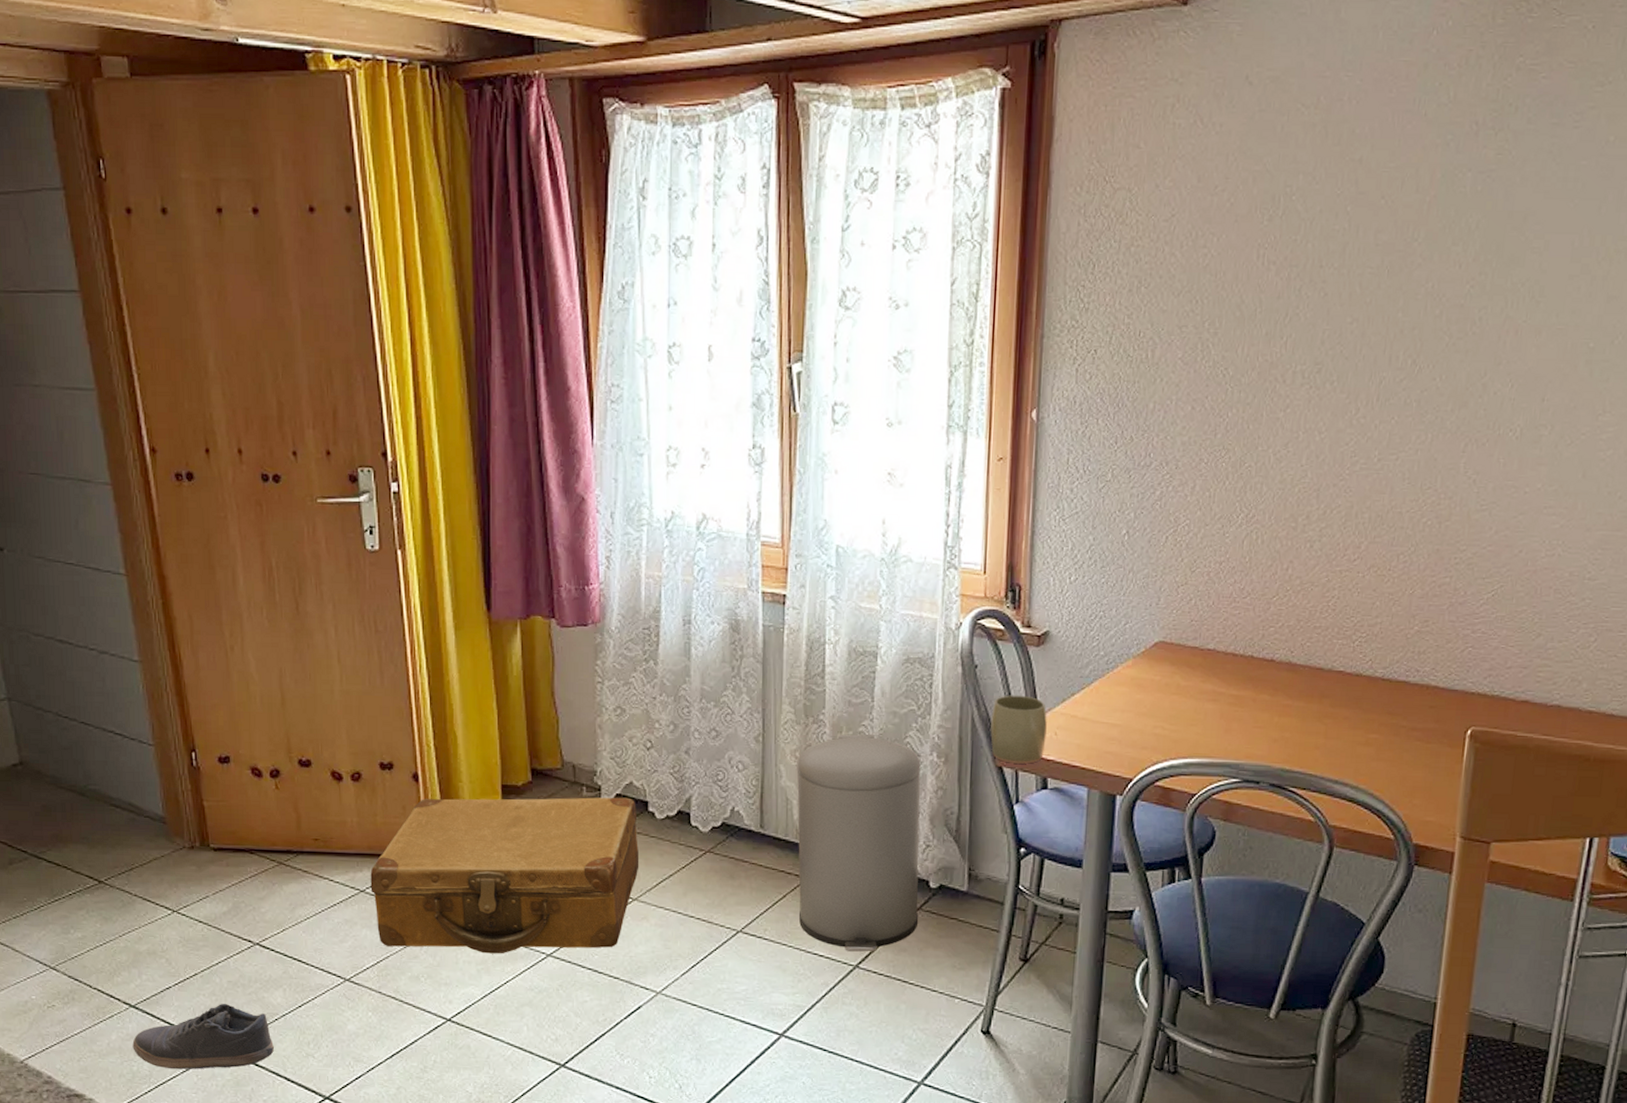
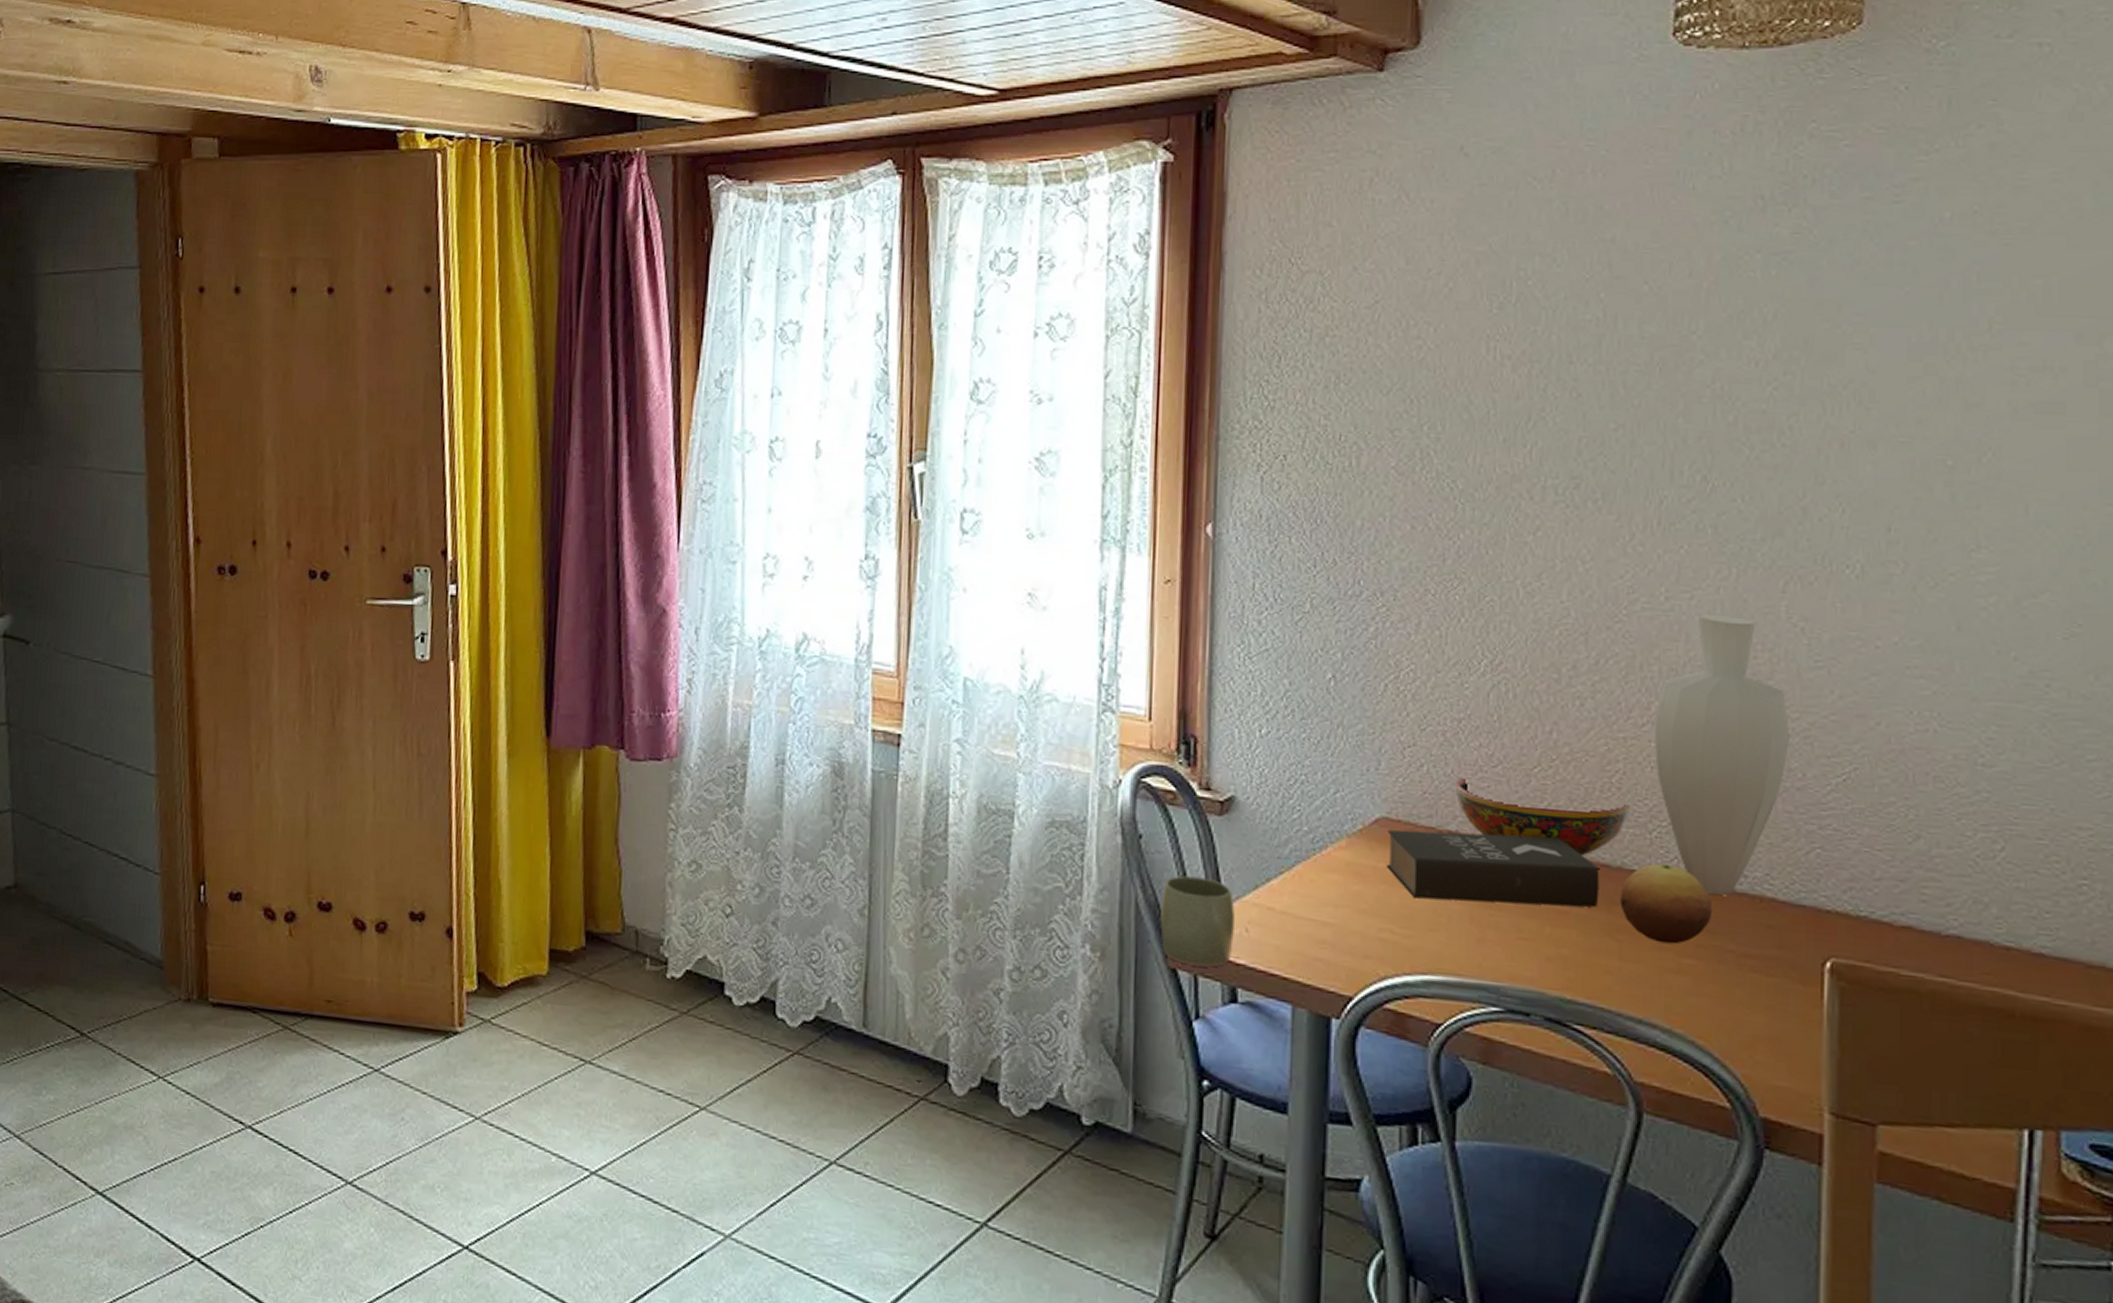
shoe: present [132,1003,274,1070] -> none [93,1199,256,1285]
suitcase: present [370,797,640,954] -> none [386,960,711,1170]
pedal bin: present [796,733,921,952] -> none [910,912,1070,1207]
book: none [1162,649,1316,702] -> present [1387,830,1600,908]
bowl: none [1214,606,1343,663] -> present [1454,775,1633,857]
fruit: none [1328,665,1393,724] -> present [1620,863,1713,945]
vase: none [1361,471,1458,687] -> present [1654,613,1789,896]

